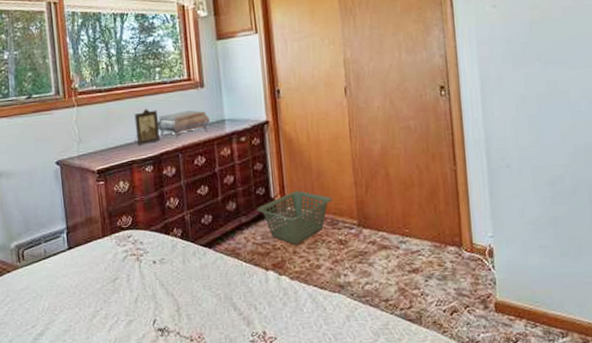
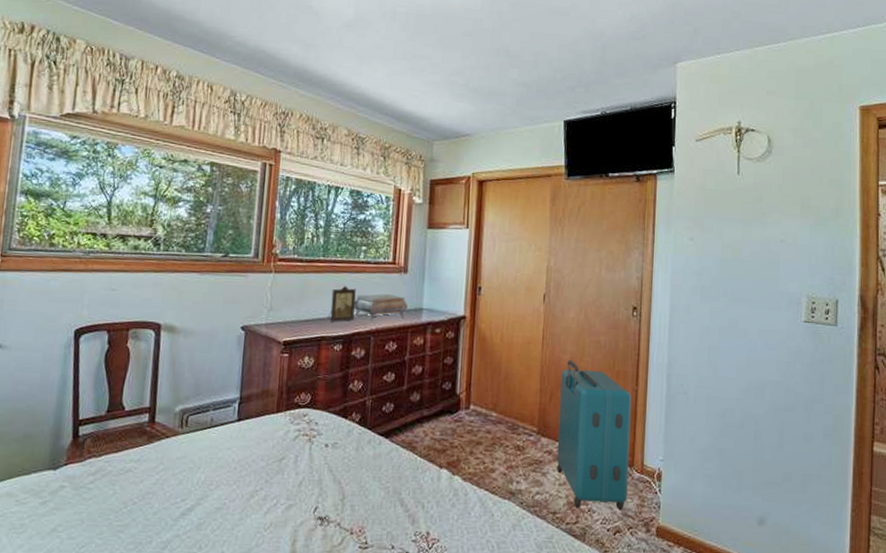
laundry basket: present [257,191,333,245] -> none [440,390,517,445]
suitcase: none [374,149,460,294] -> present [556,359,632,511]

